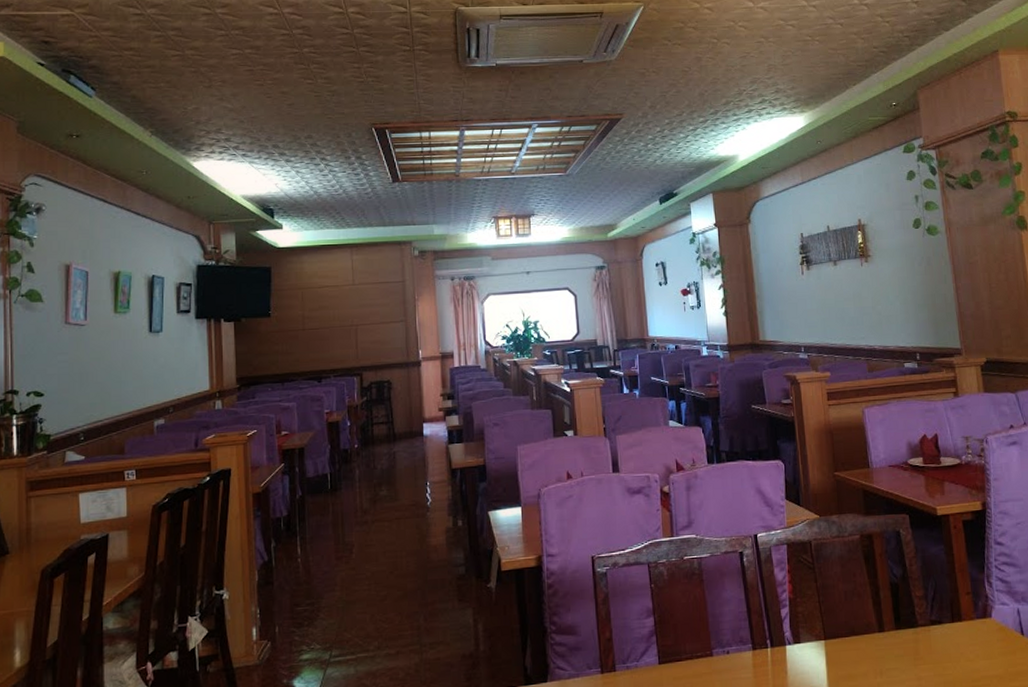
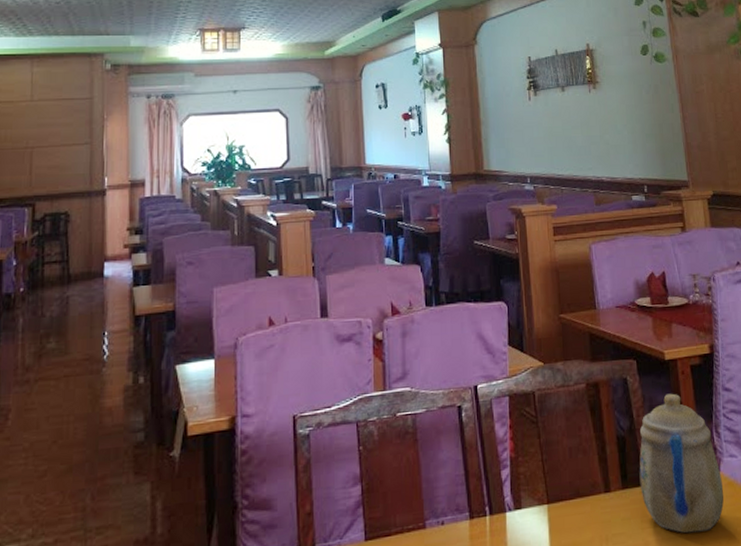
teapot: none [912,545,996,671] -> present [639,393,724,534]

